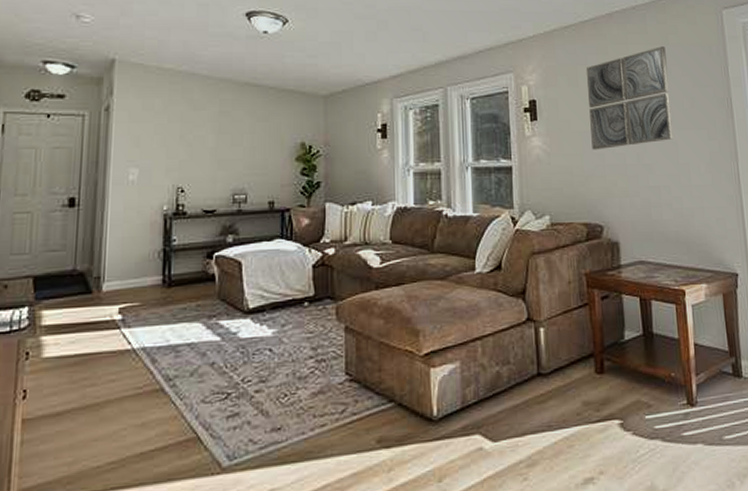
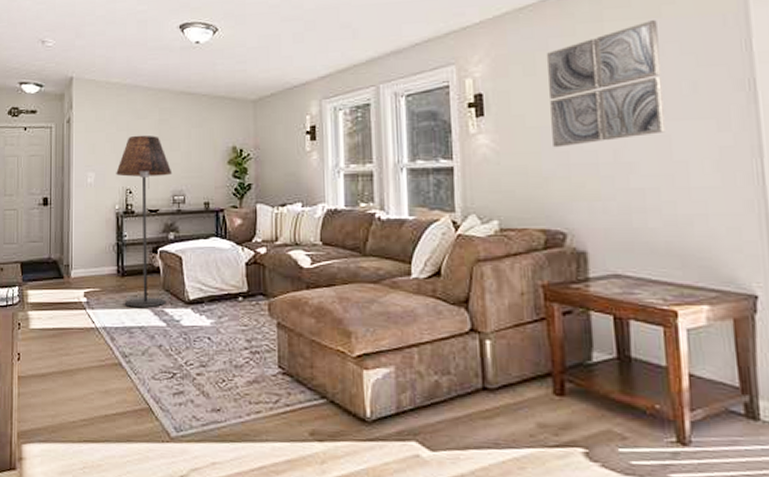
floor lamp: none [165,127,233,322] -> present [116,135,173,307]

